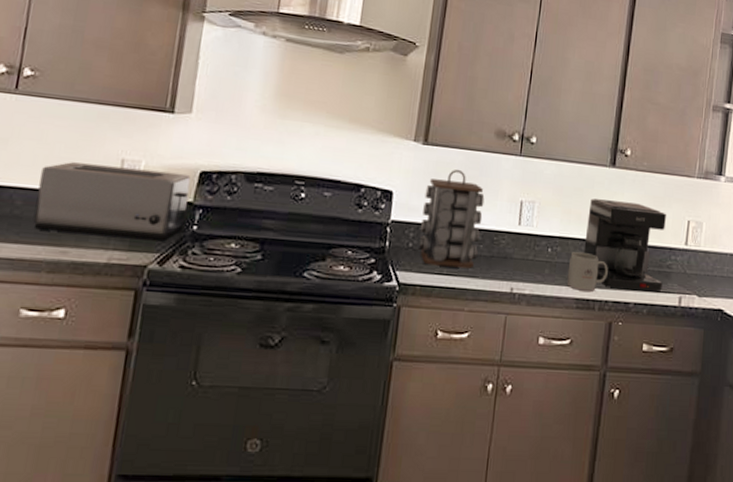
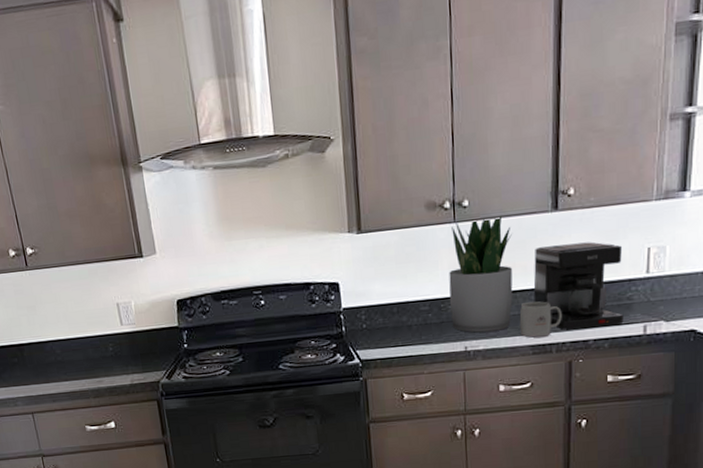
toaster: present [33,162,191,241] -> none [64,304,177,369]
spice rack: present [417,169,485,269] -> none [368,249,428,341]
planter: none [501,154,572,277] -> present [449,216,513,333]

